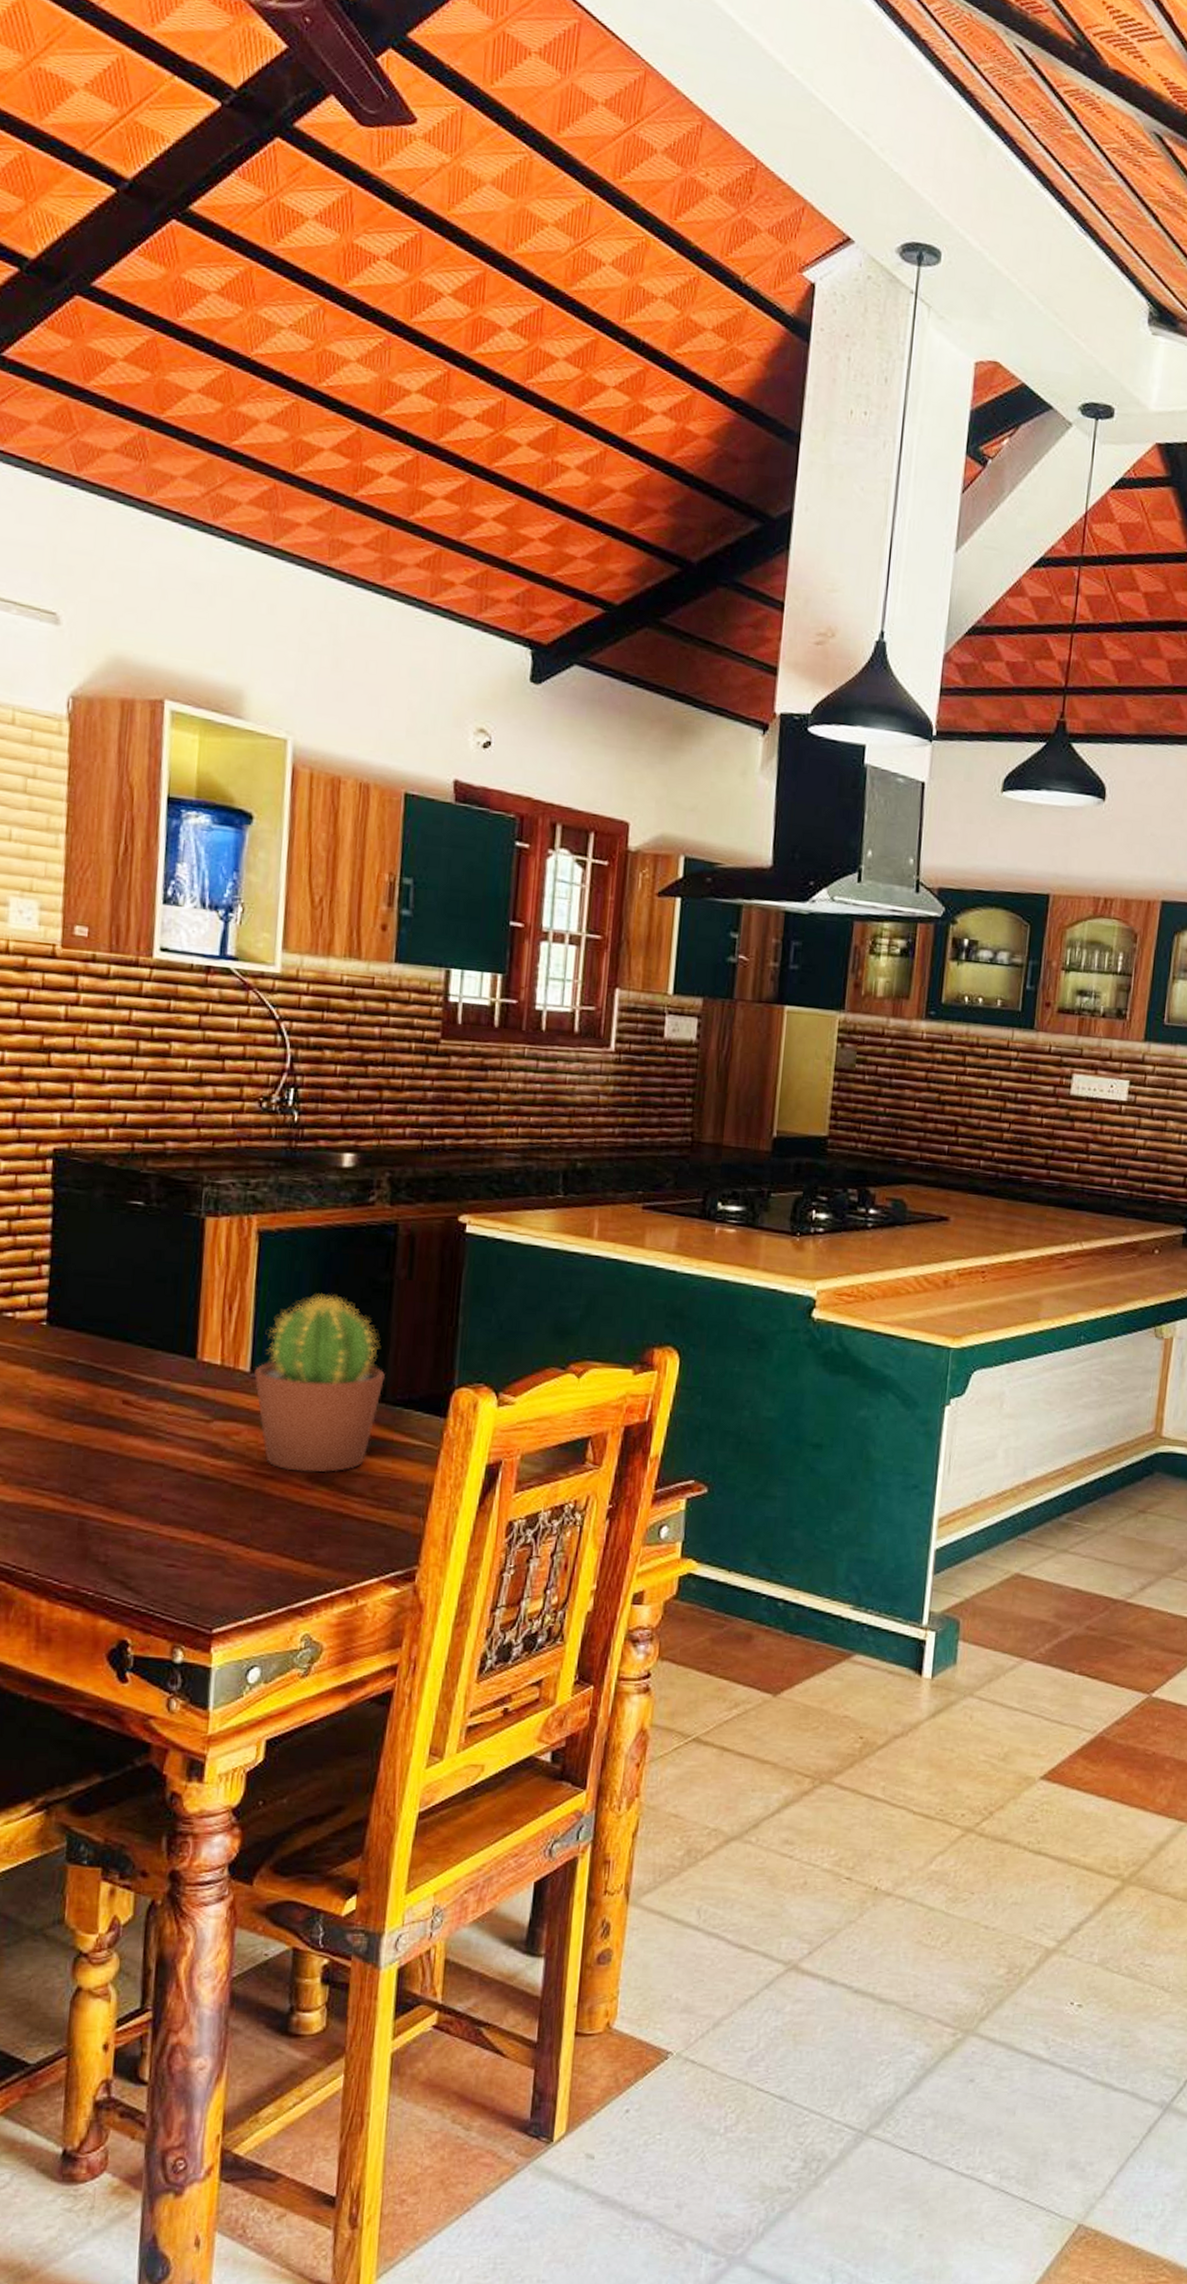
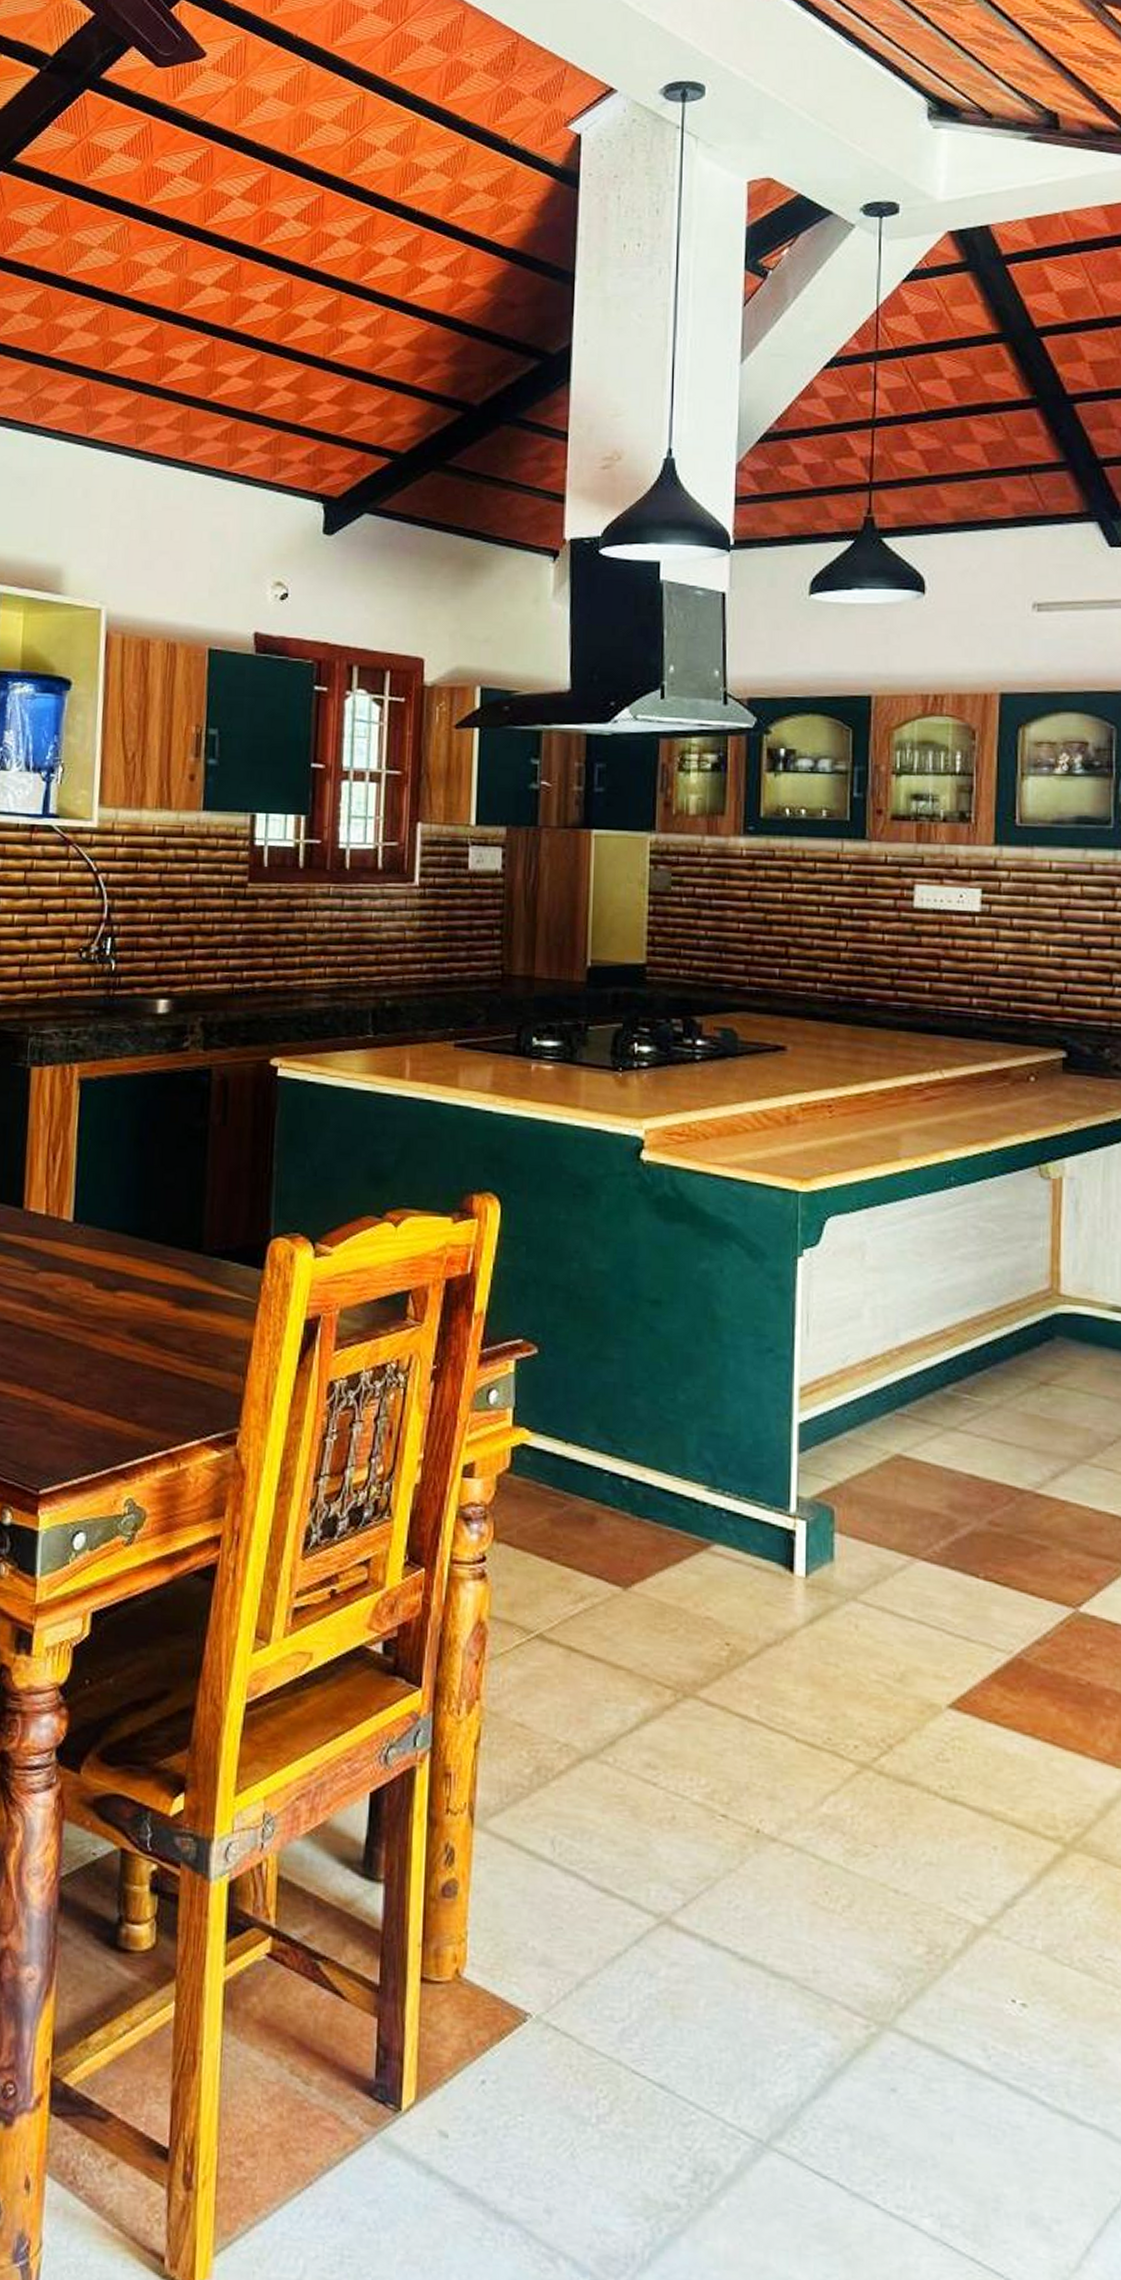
potted cactus: present [254,1293,385,1473] -> none [77,1141,202,1326]

